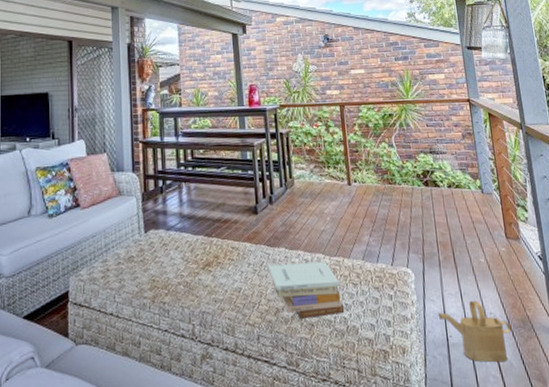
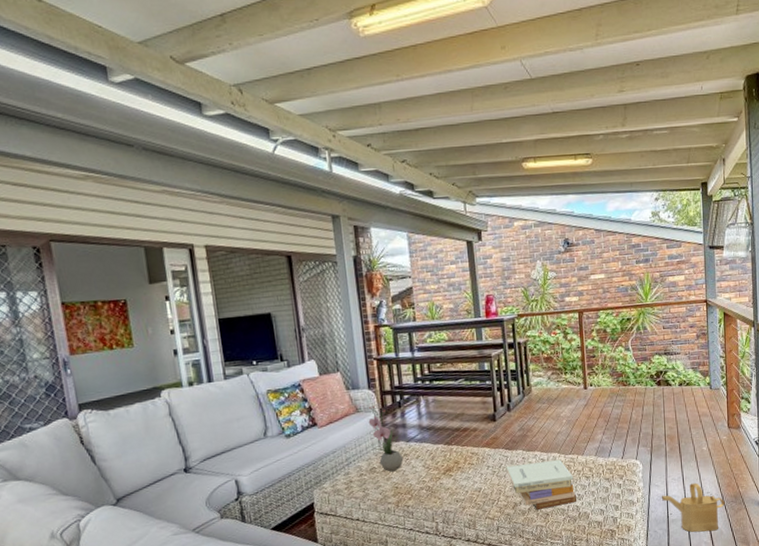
flower arrangement: none [130,189,163,263] -> present [368,405,404,472]

